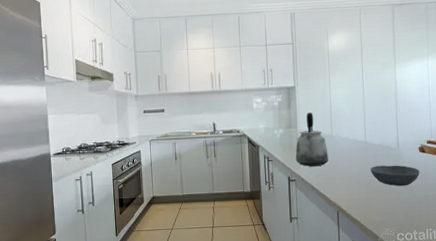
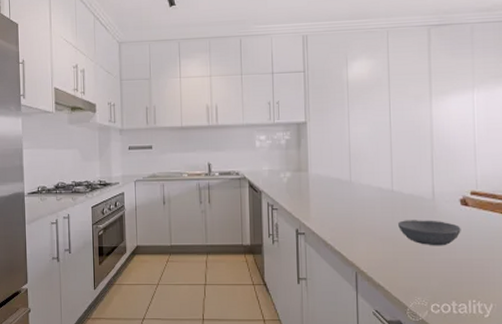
kettle: present [295,112,329,166] -> none [305,153,346,217]

